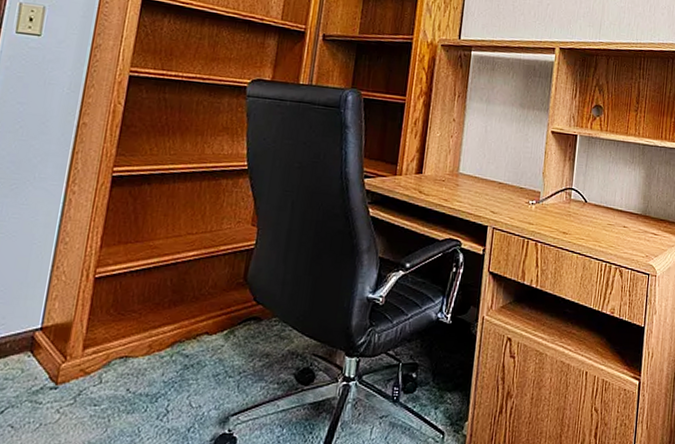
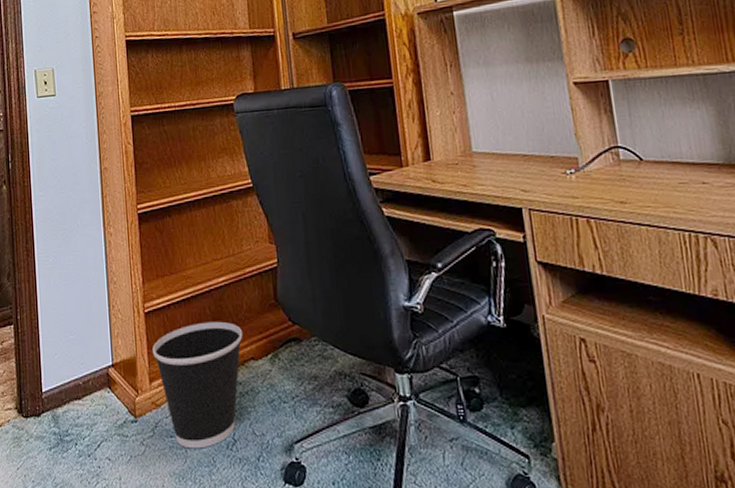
wastebasket: none [94,293,203,418] -> present [152,321,243,449]

